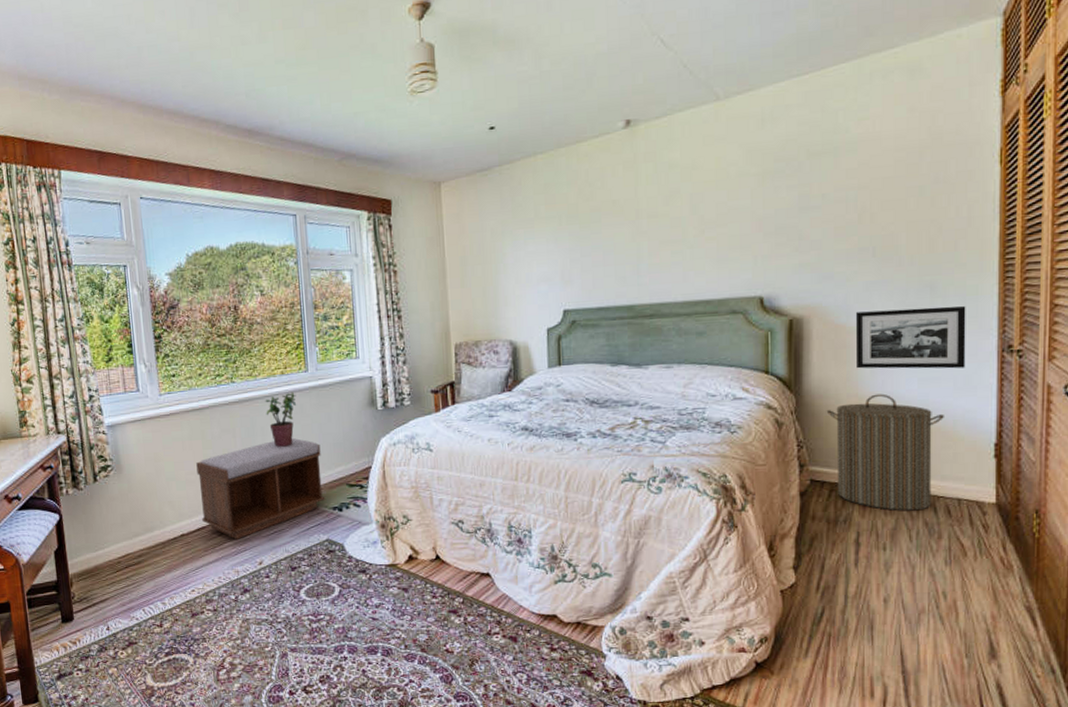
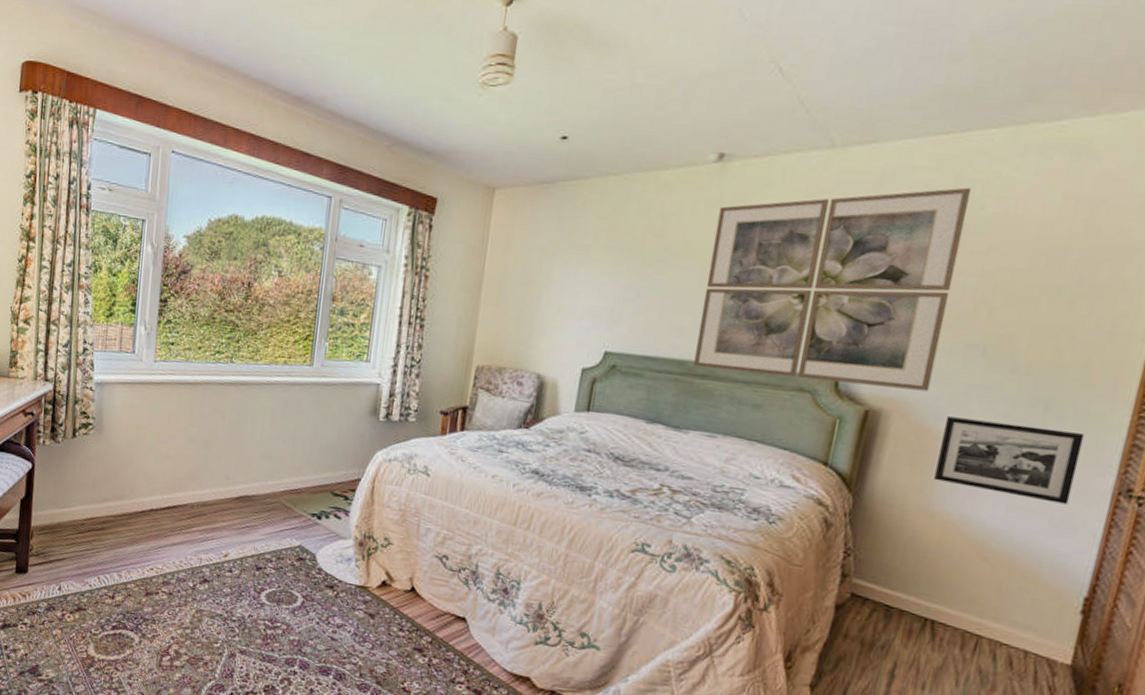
bench: present [196,438,325,540] -> none [173,431,311,527]
potted plant: present [265,391,297,447] -> none [260,384,296,441]
wall art: none [635,116,837,309] -> present [693,187,972,392]
laundry hamper: present [826,393,944,511] -> none [881,513,1029,655]

